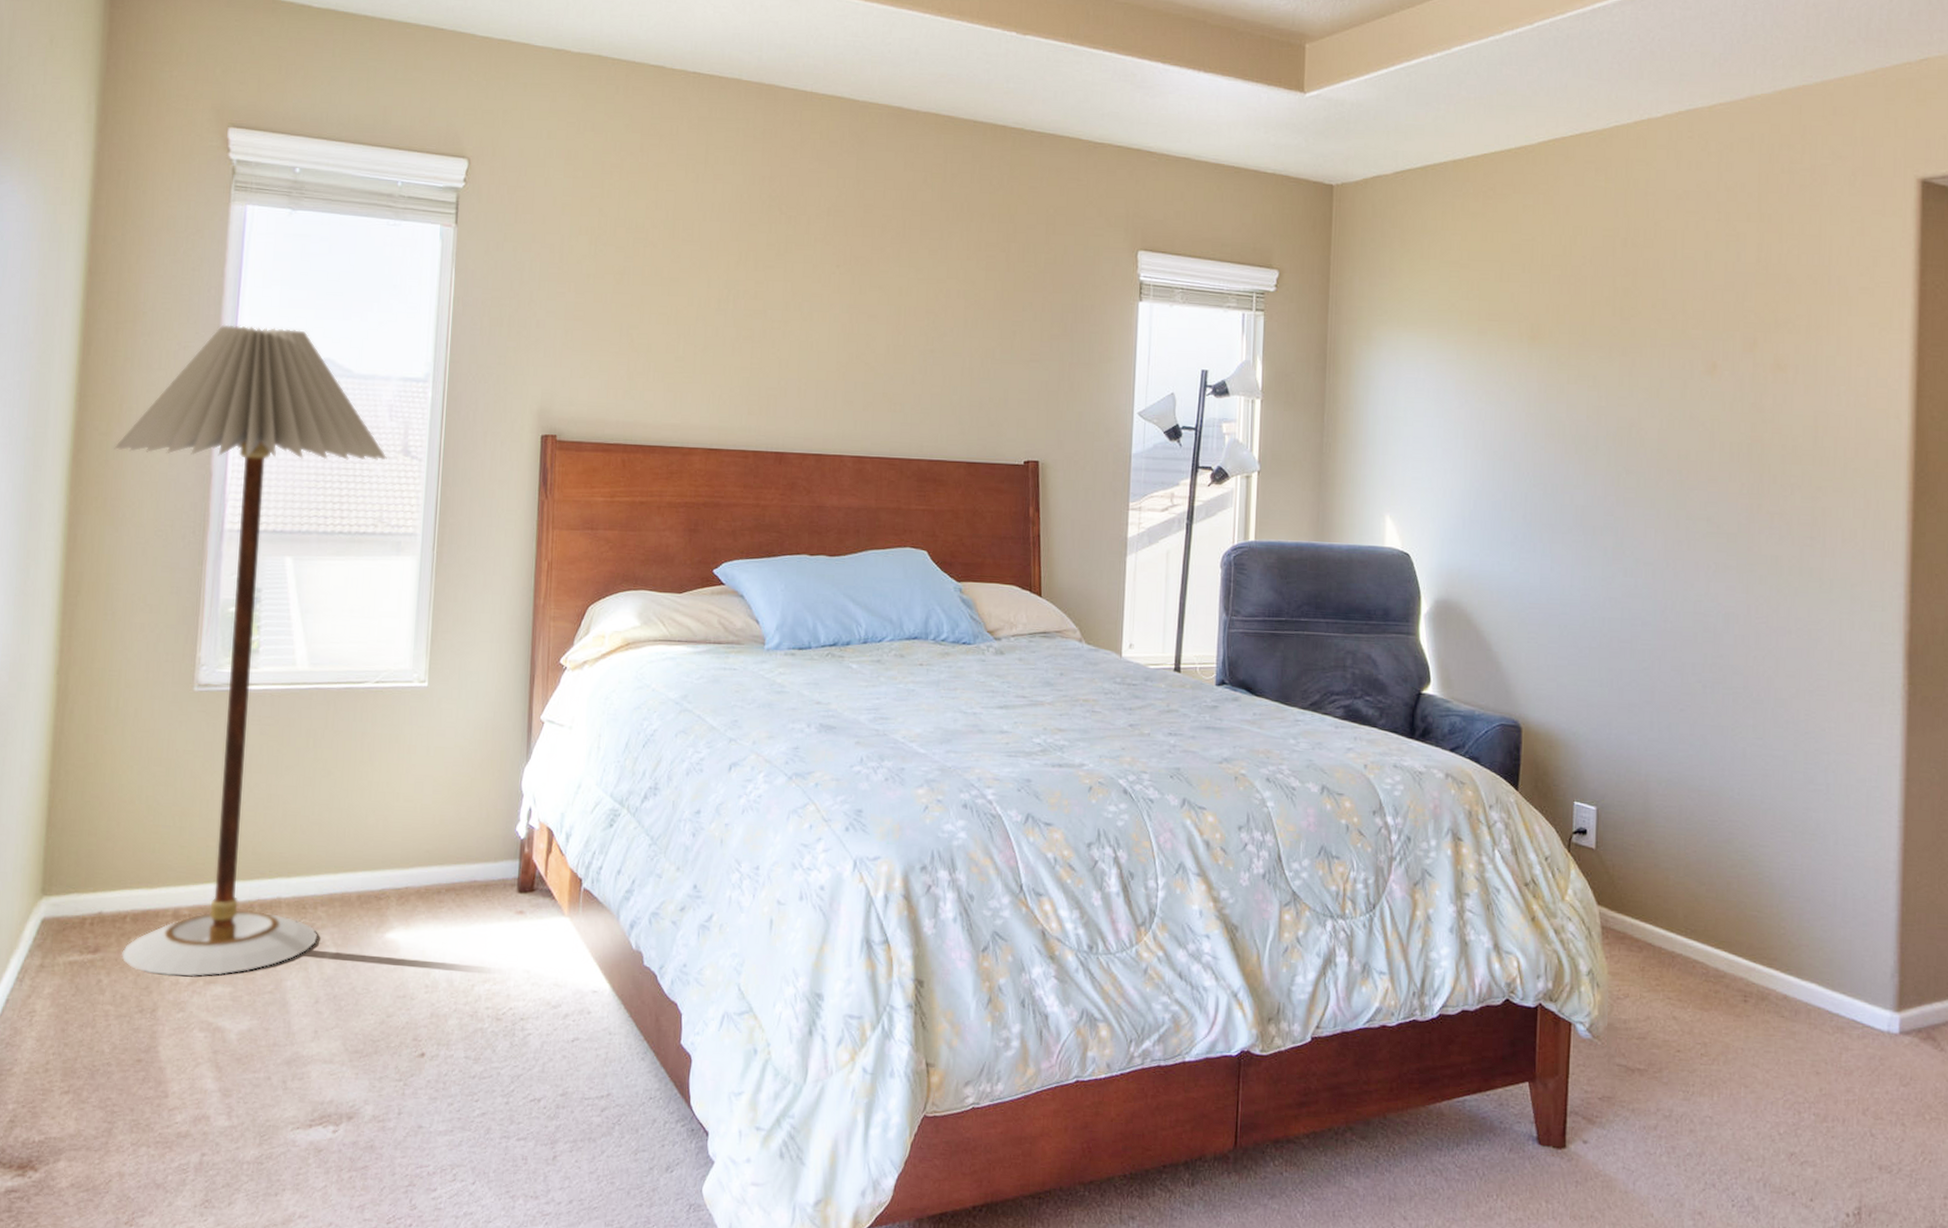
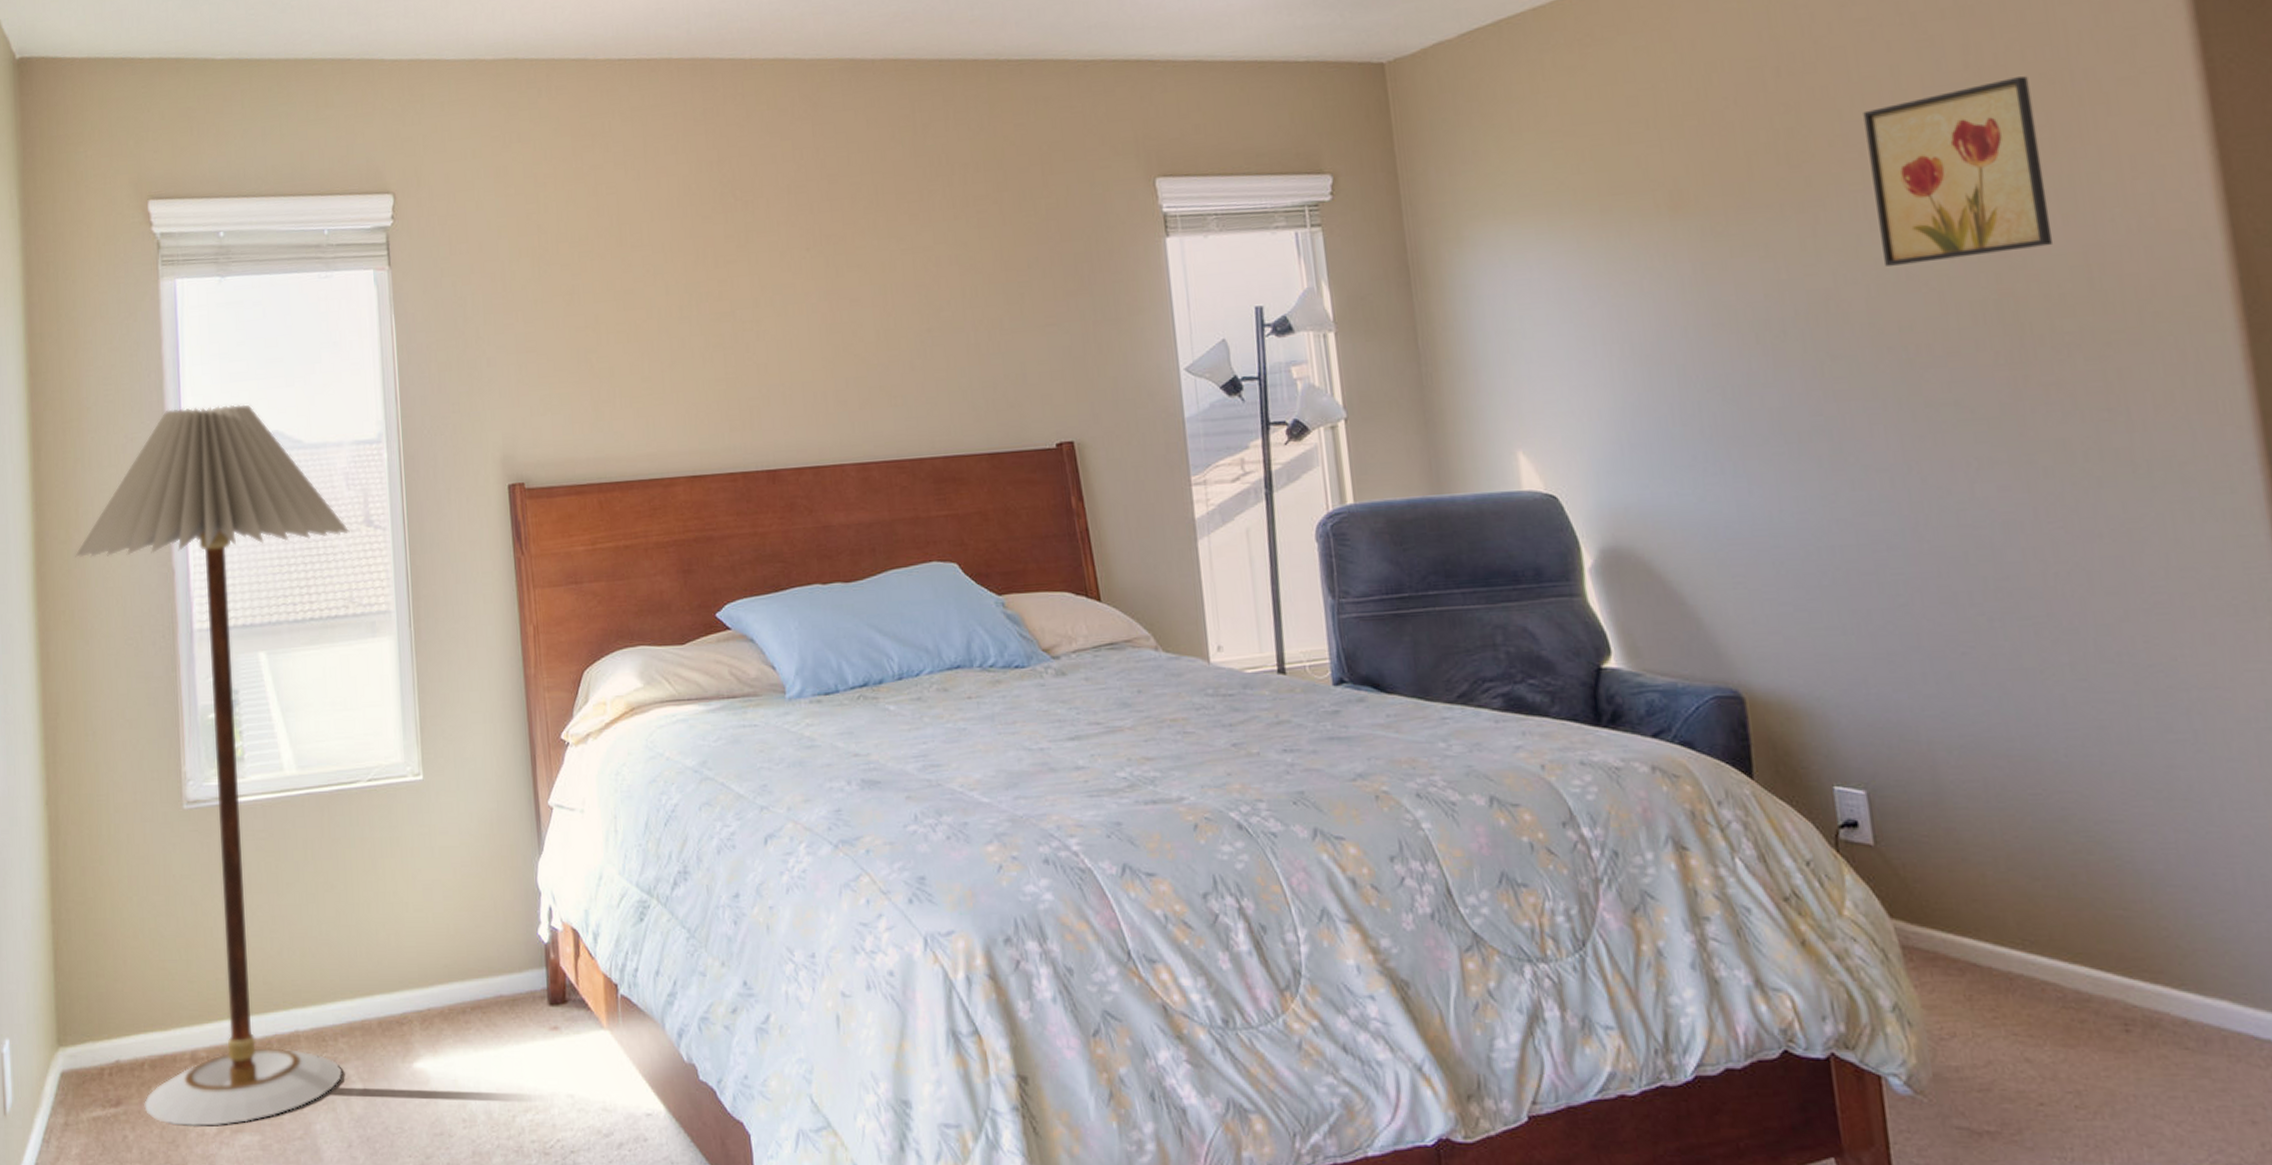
wall art: none [1677,275,1799,408] -> present [1863,76,2054,266]

